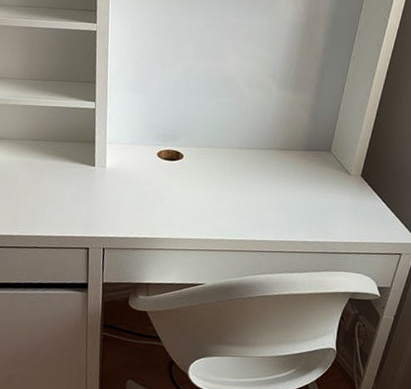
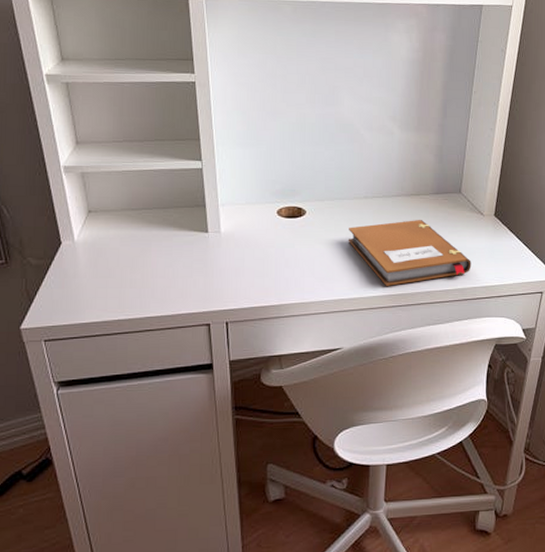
notebook: none [220,172,334,232] -> present [349,220,471,286]

